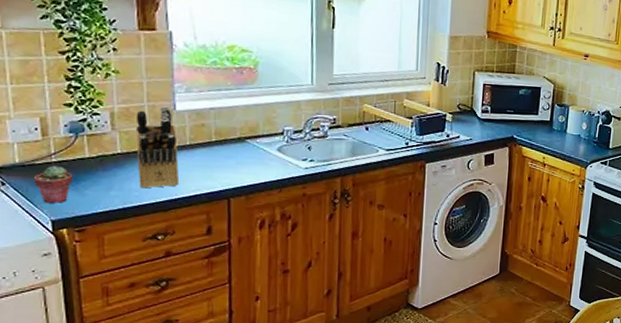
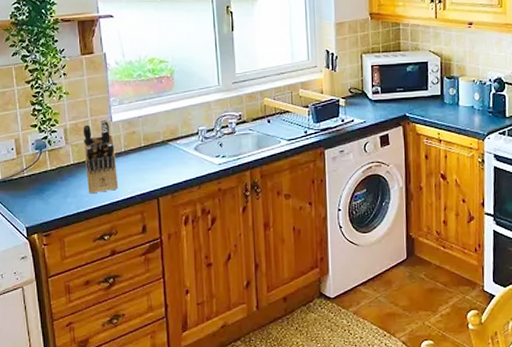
potted succulent: present [33,165,73,203] -> none [12,179,40,212]

